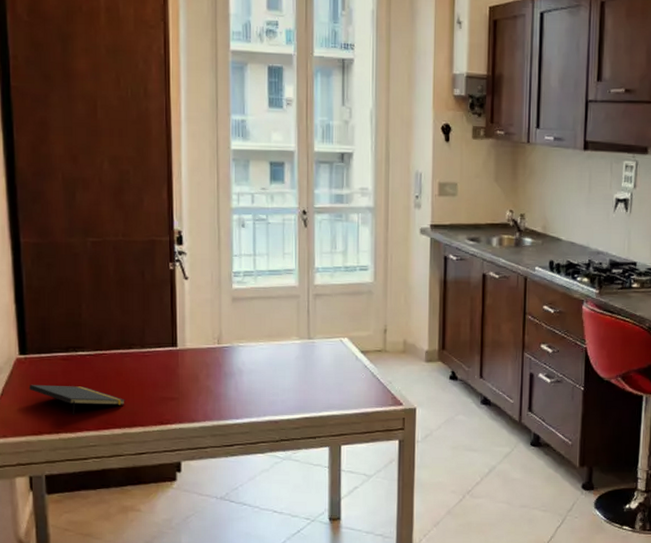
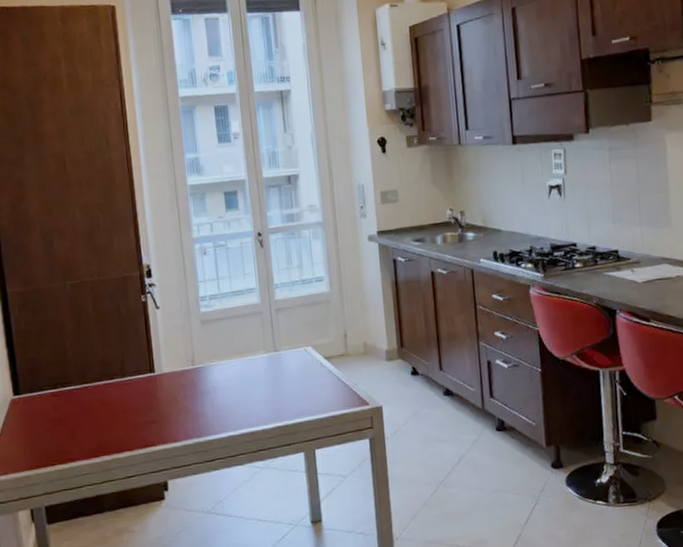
notepad: present [29,384,125,416] -> none [24,419,112,448]

